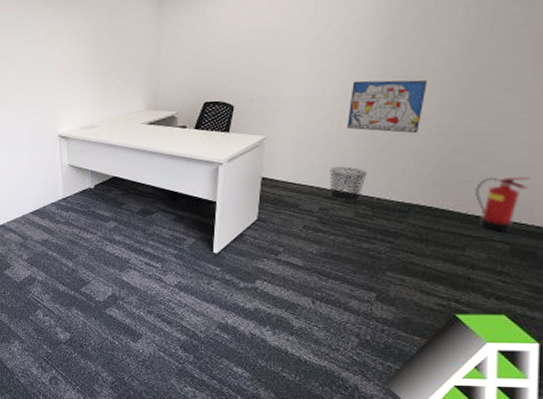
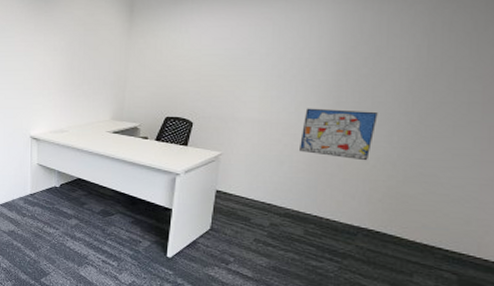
waste bin: present [329,166,367,203] -> none [280,185,317,222]
fire extinguisher: present [475,177,530,231] -> none [423,209,478,262]

